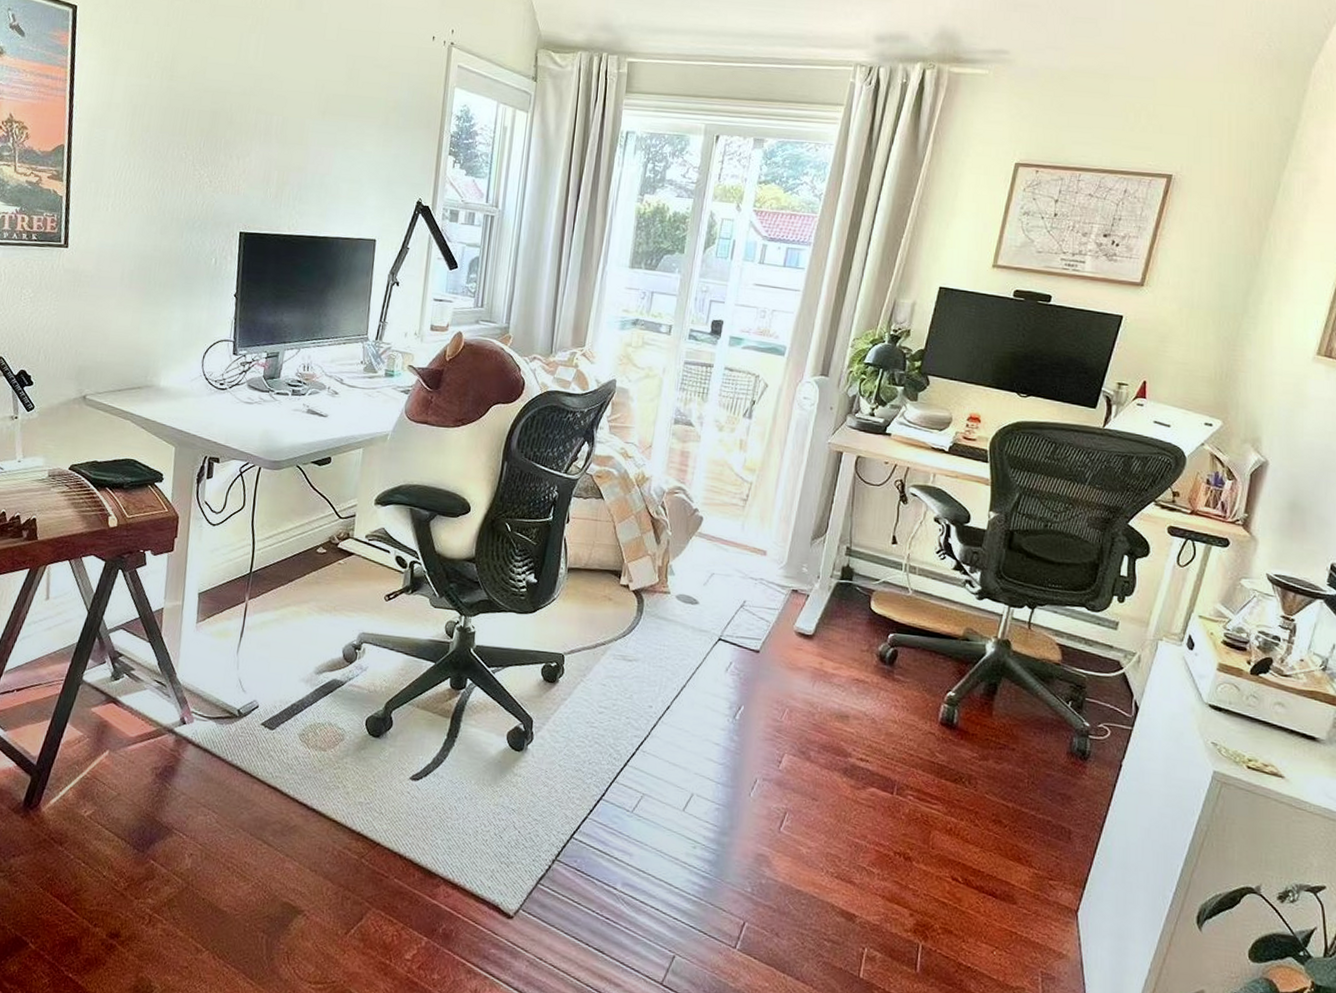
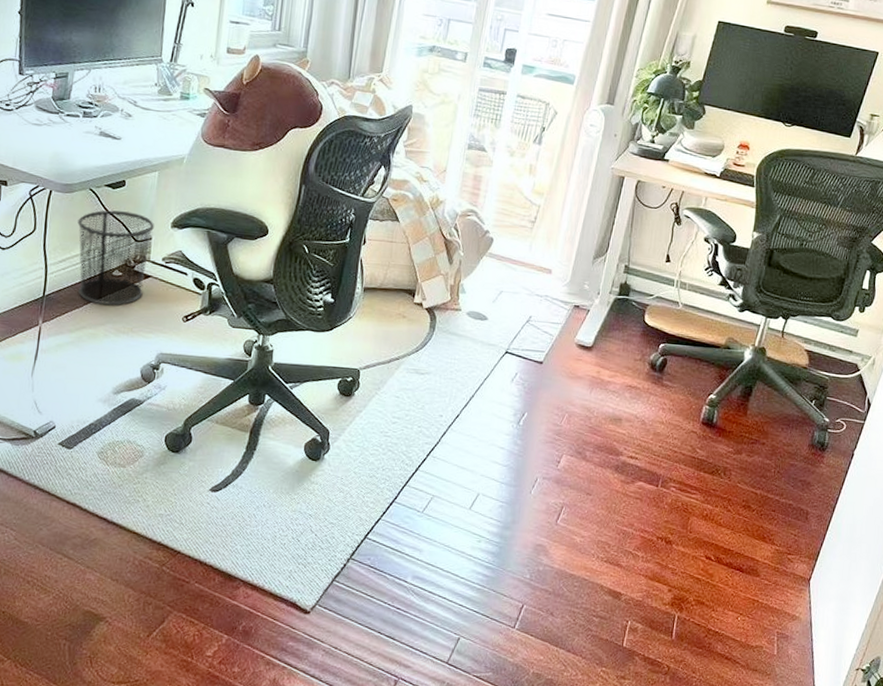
waste bin: none [284,487,358,583] -> present [77,210,154,306]

